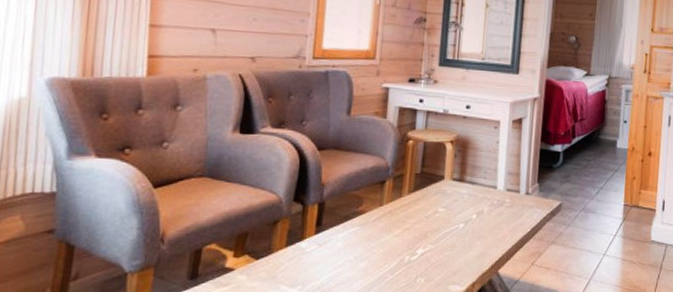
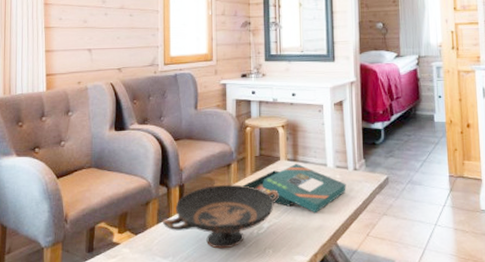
decorative bowl: none [293,204,440,277] -> present [163,184,280,249]
board game: none [398,183,516,240] -> present [243,163,346,214]

